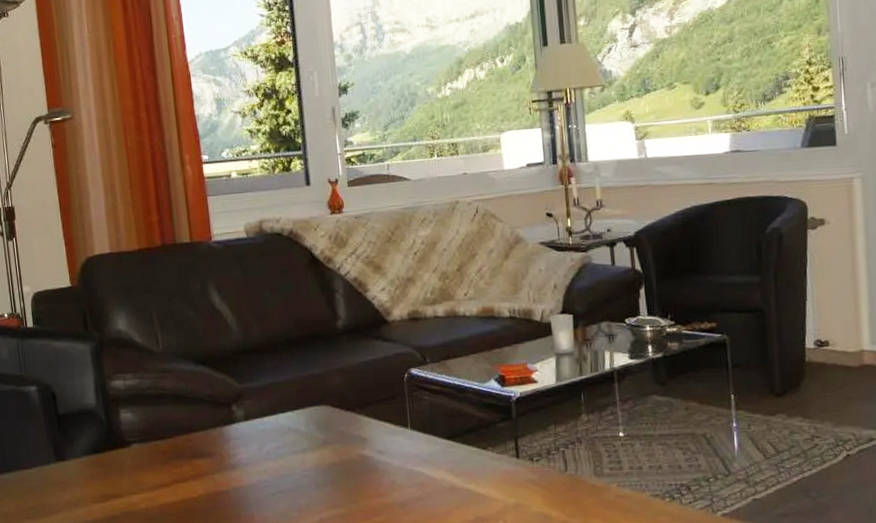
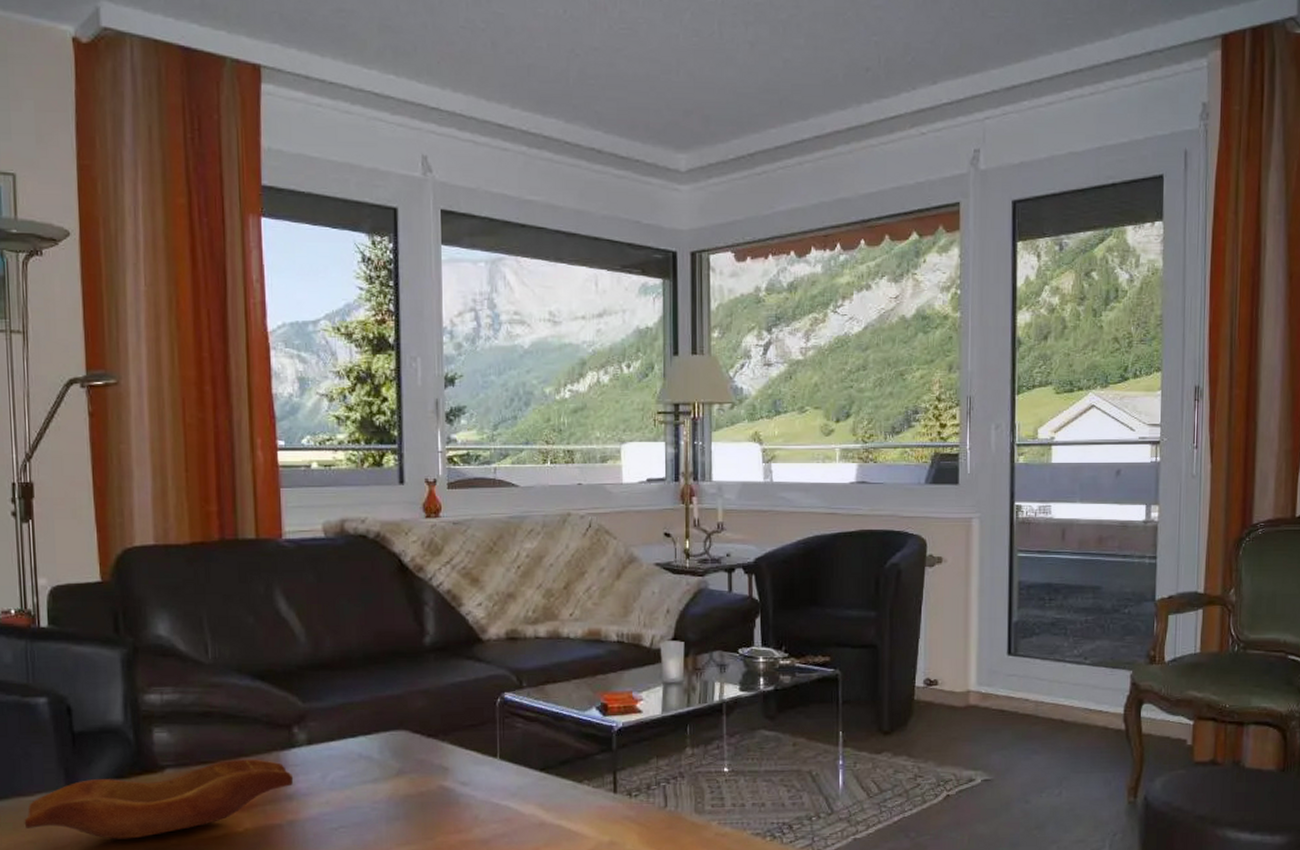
wooden bowl: none [26,434,236,505] -> present [24,759,294,839]

